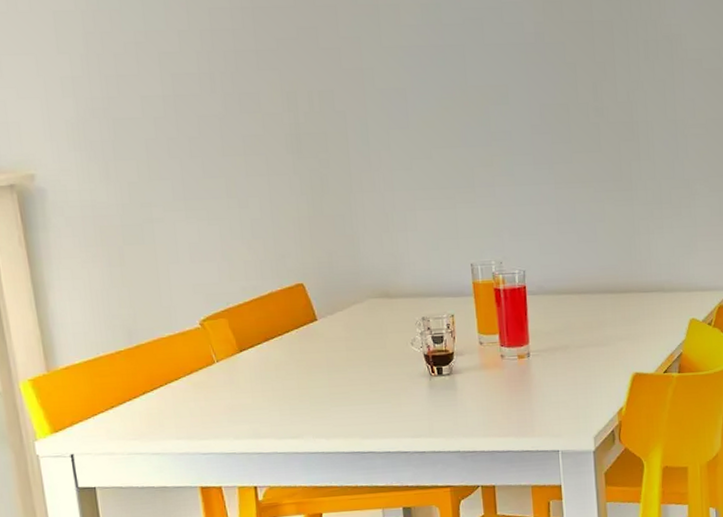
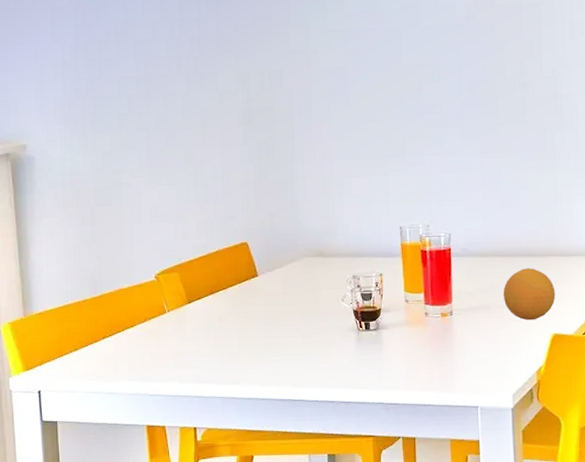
fruit: none [581,305,636,360] -> present [503,268,556,321]

